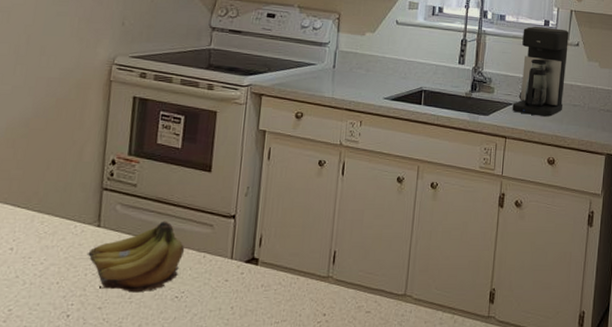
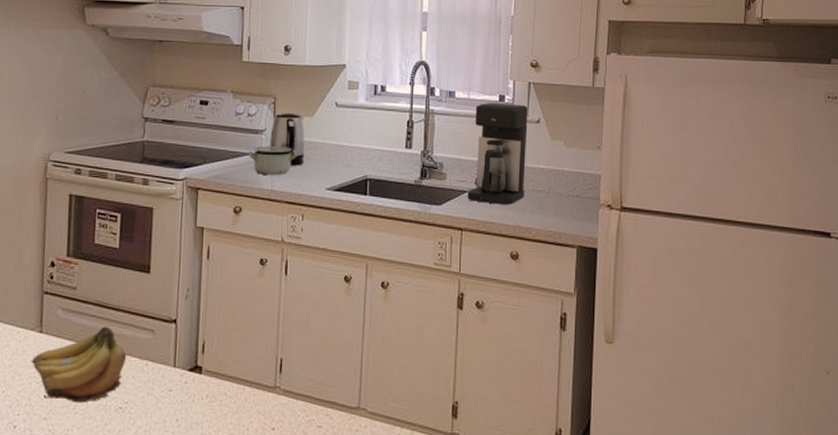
saucepan: none [311,57,359,85] -> present [248,145,298,176]
kettle: none [332,27,366,77] -> present [270,112,305,166]

